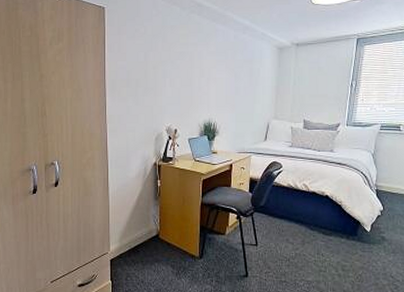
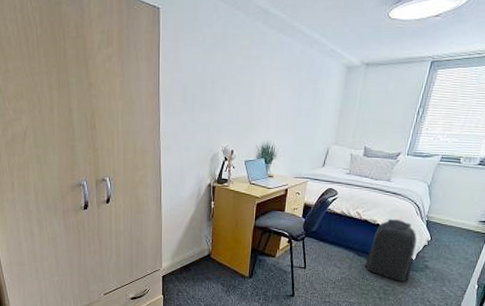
backpack: none [319,189,369,257] -> present [365,218,417,283]

